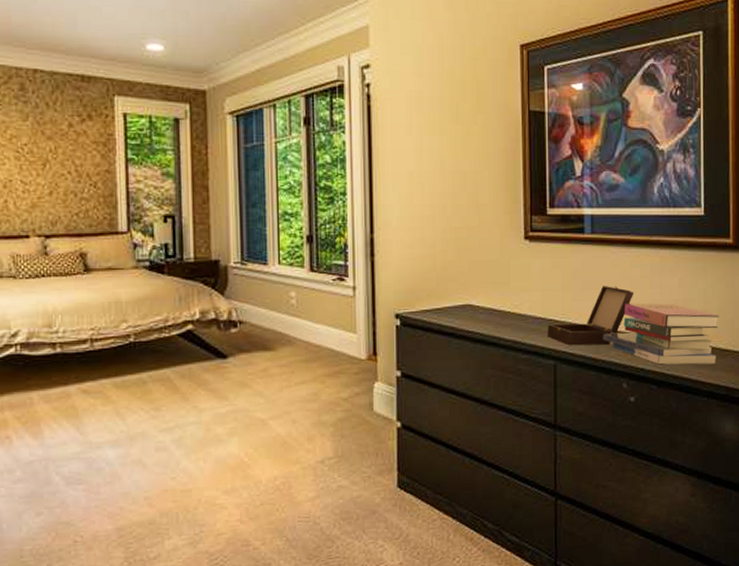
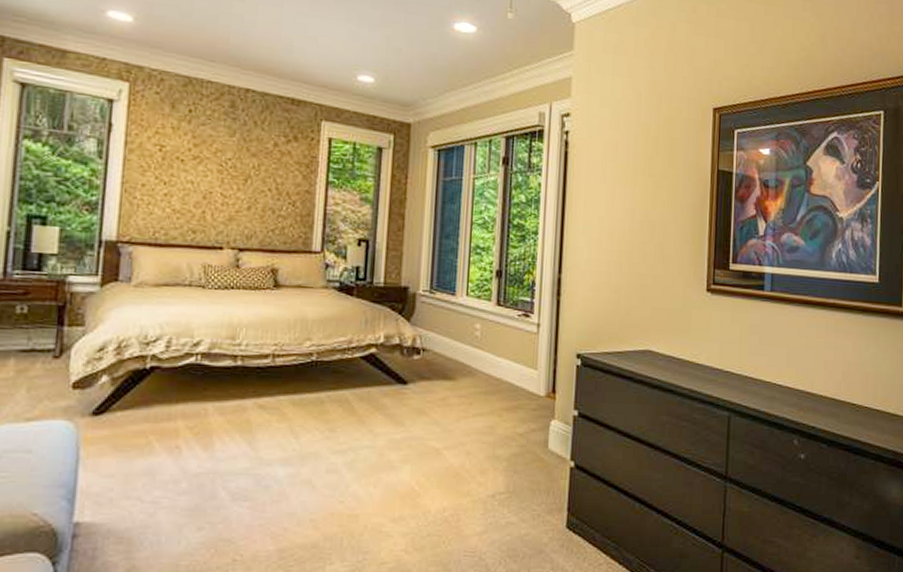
jewelry box: present [547,286,634,346] -> none [723,343,809,401]
books: present [603,302,720,365] -> none [777,361,890,428]

